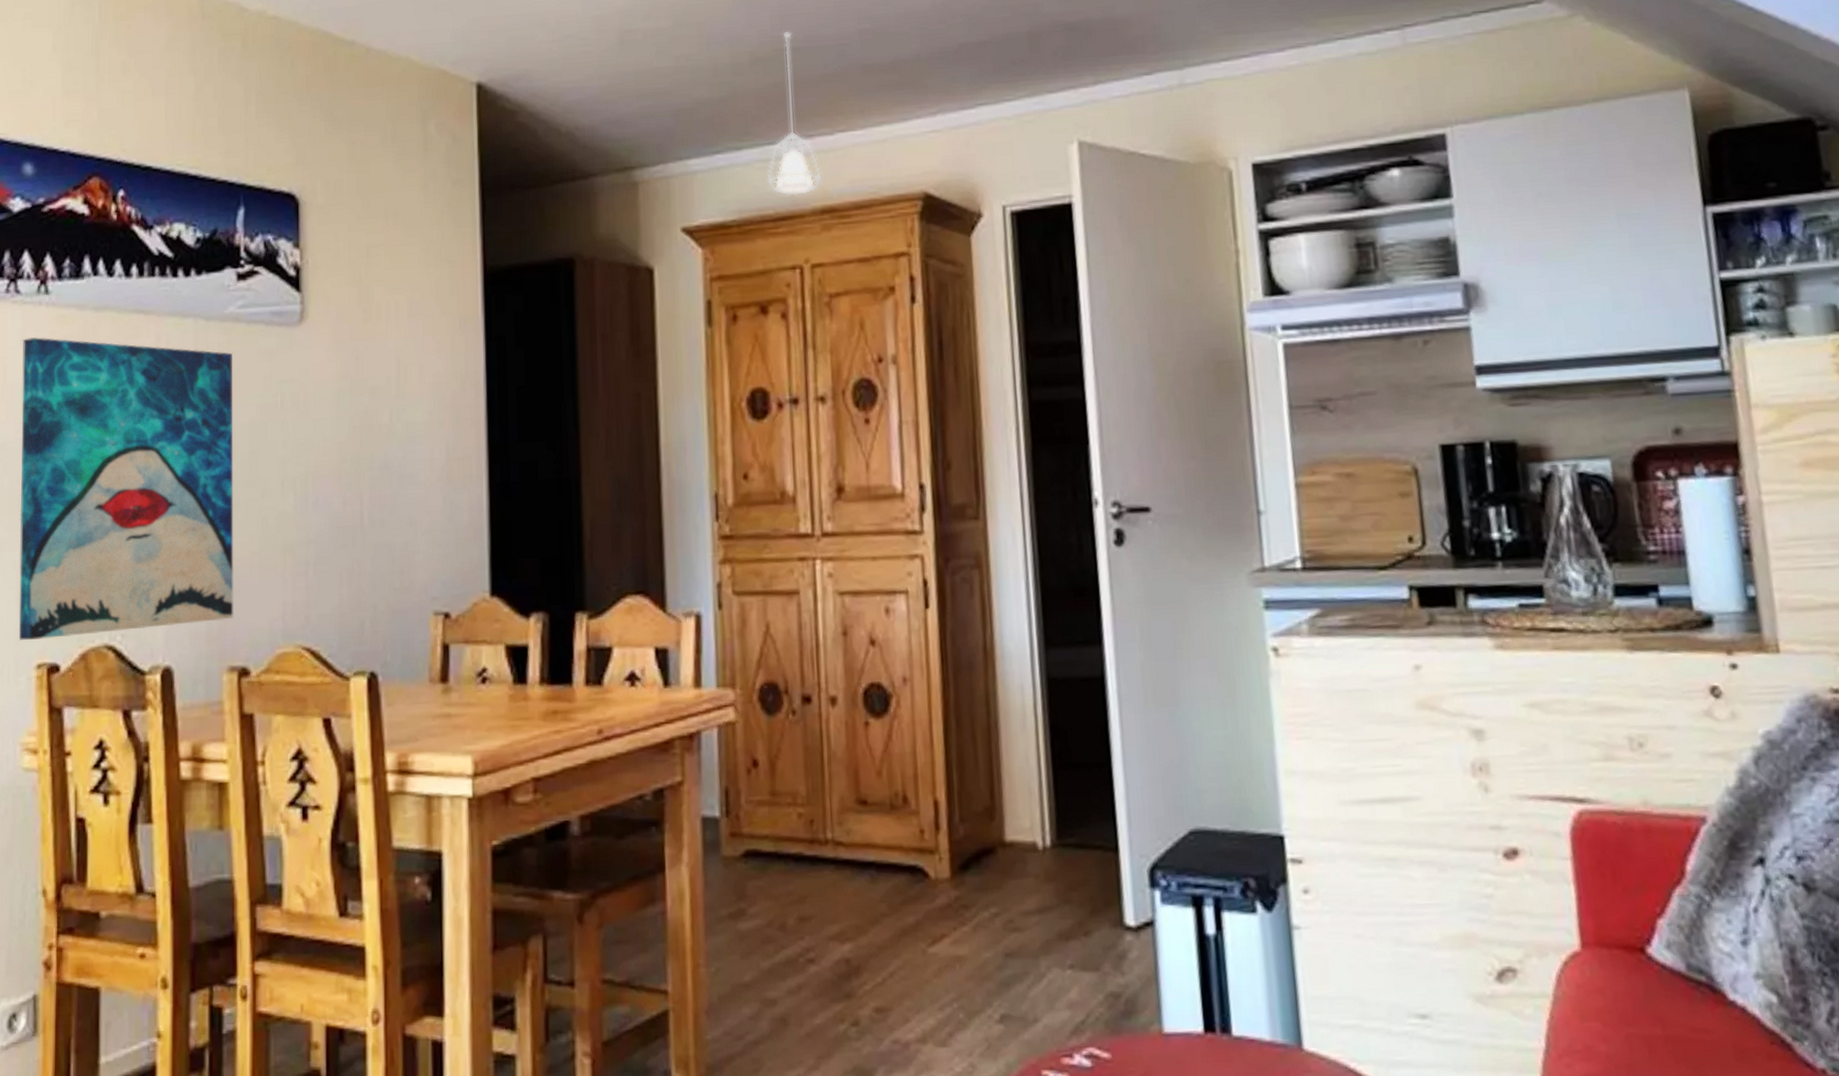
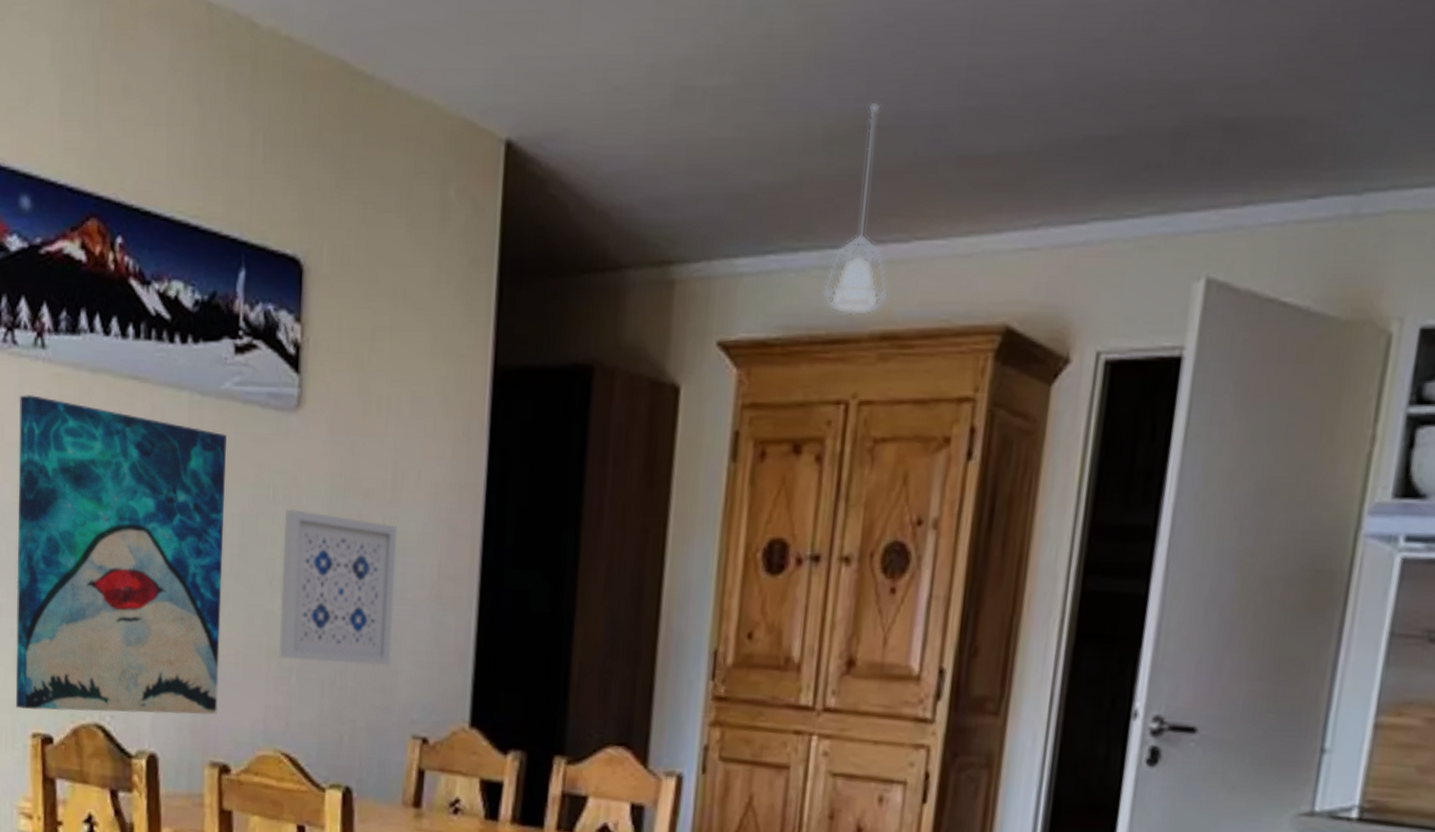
wall art: none [293,413,407,555] -> present [279,509,398,666]

